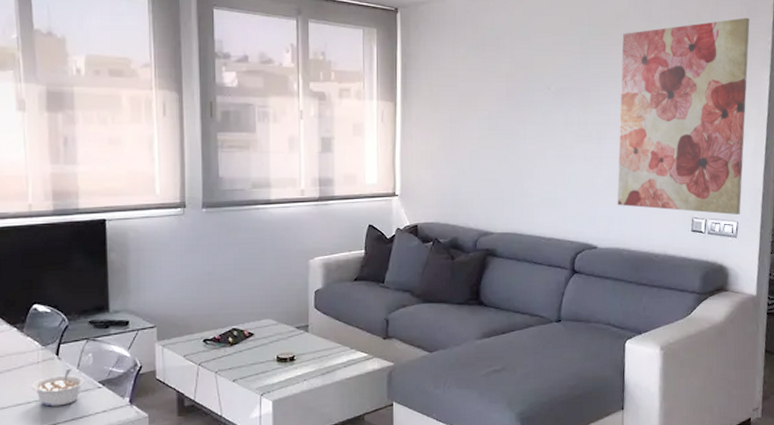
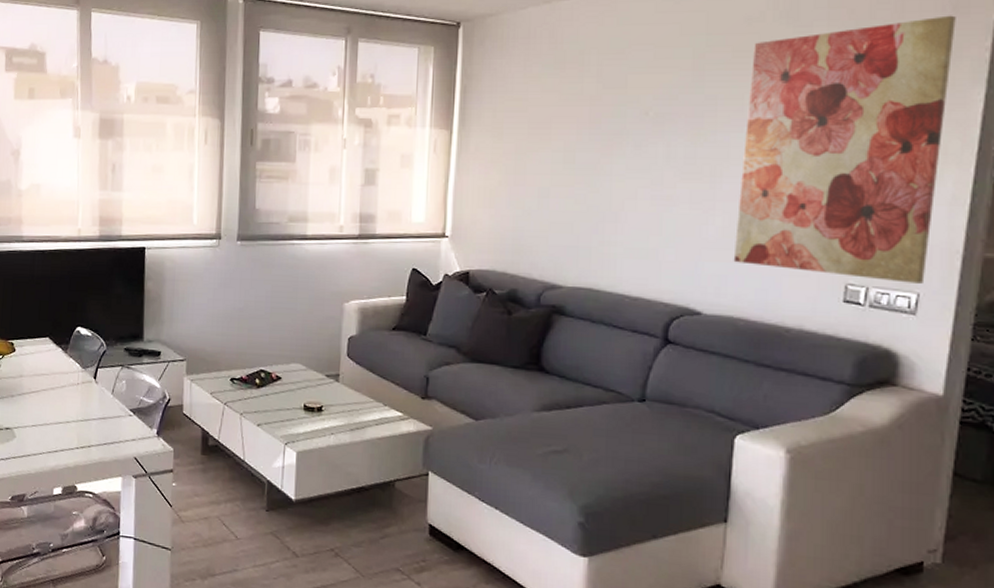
legume: present [31,368,85,407] -> none [71,393,118,429]

